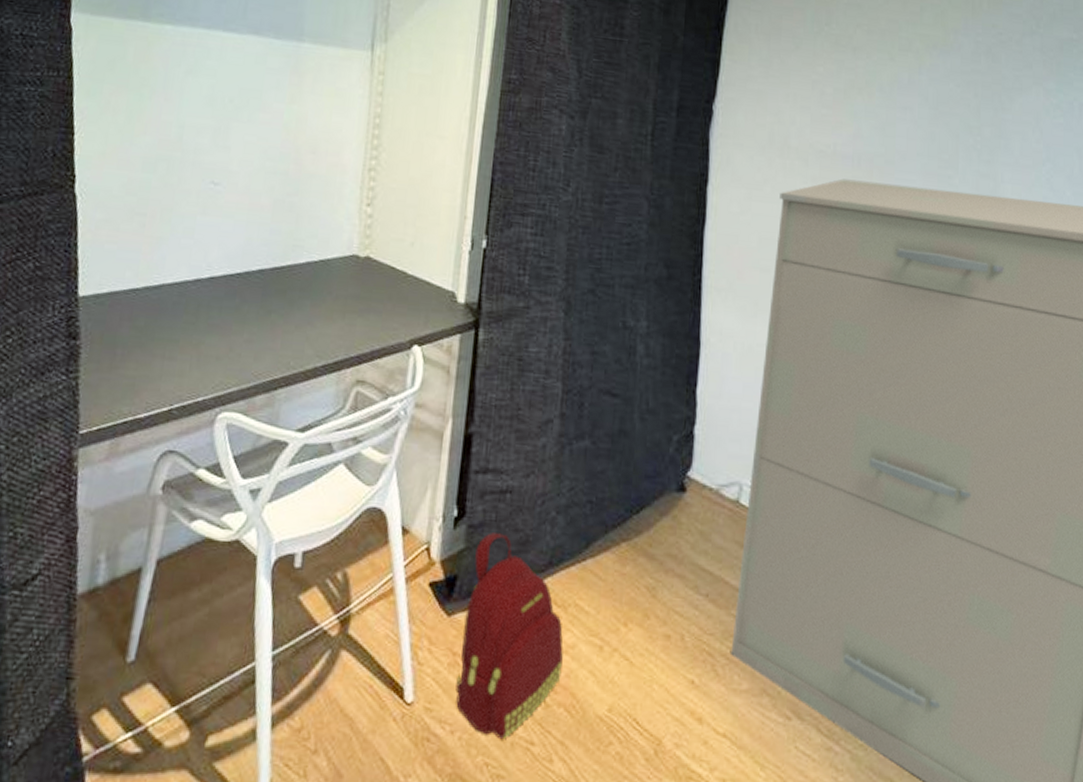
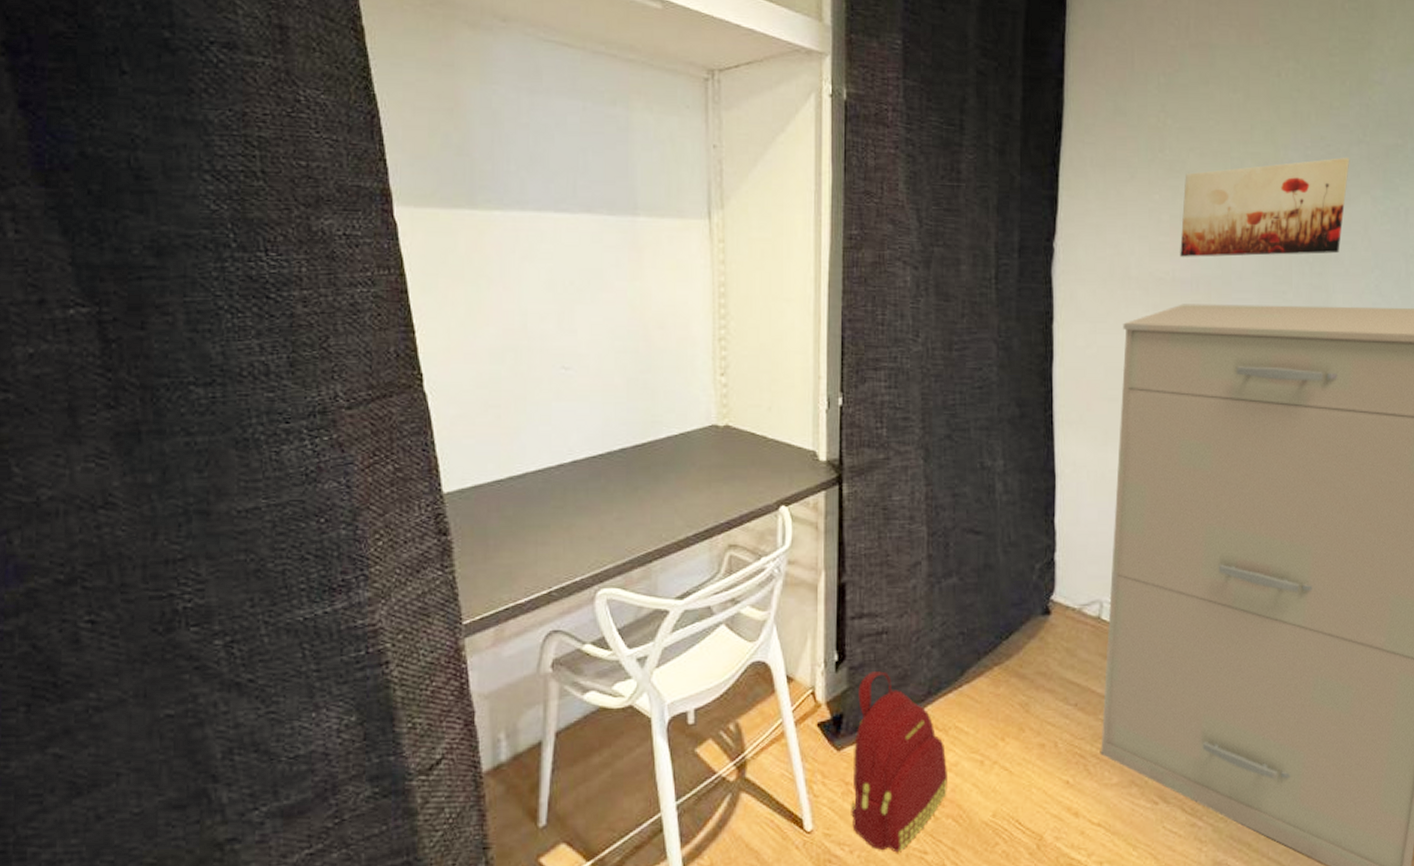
wall art: none [842,47,1023,143] -> present [1180,158,1350,257]

